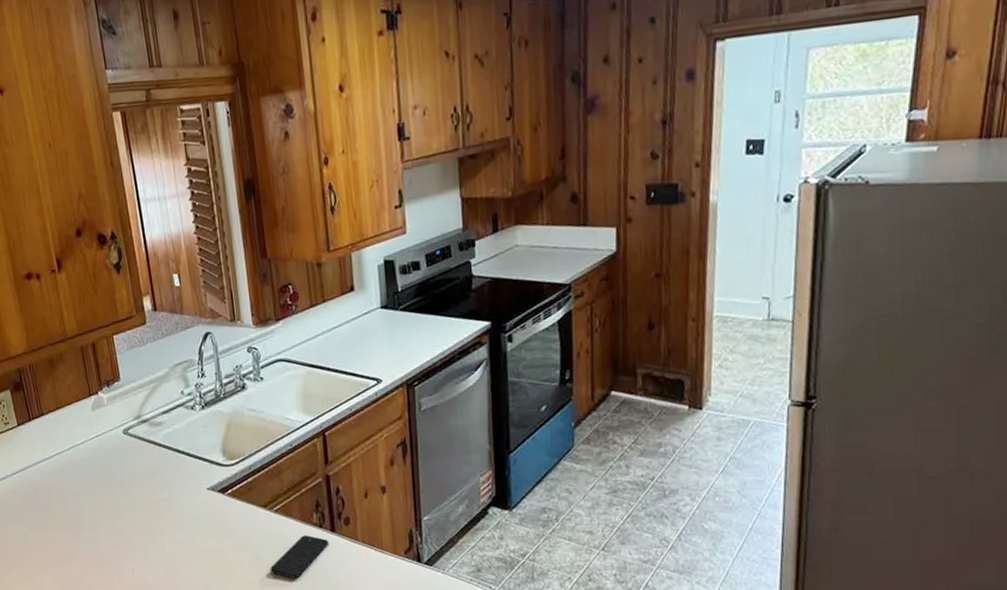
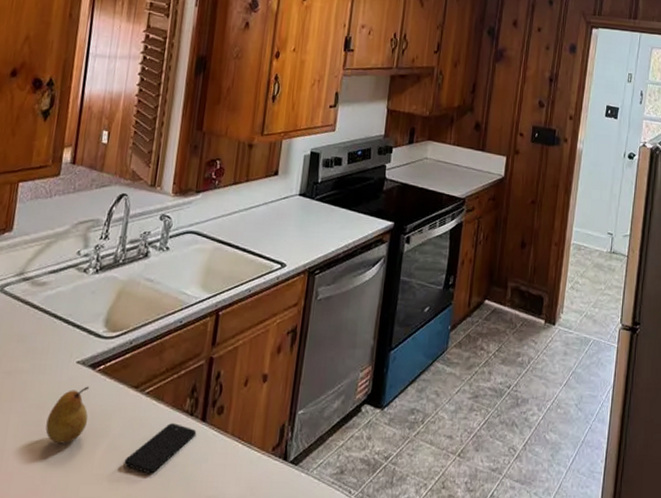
fruit: none [195,508,230,558] -> present [45,386,90,444]

